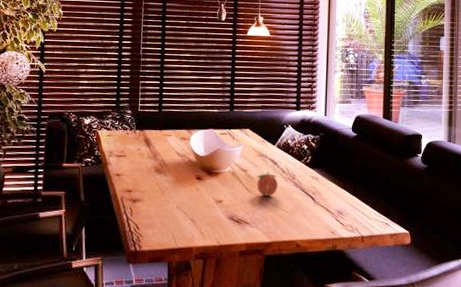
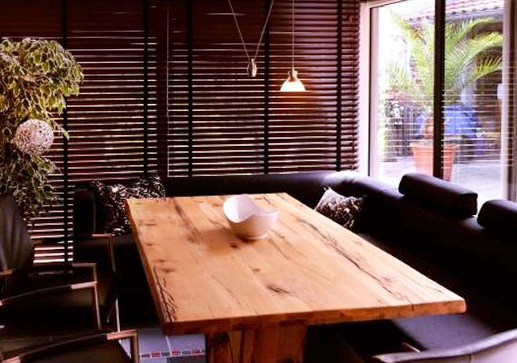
fruit: present [257,171,278,196] -> none [296,237,318,263]

